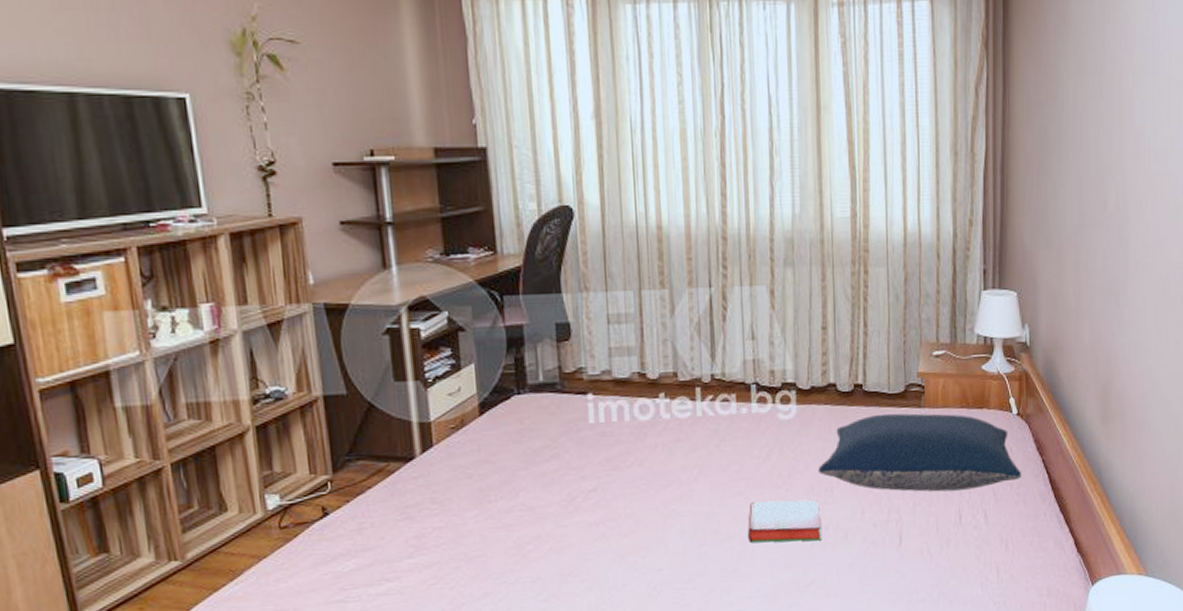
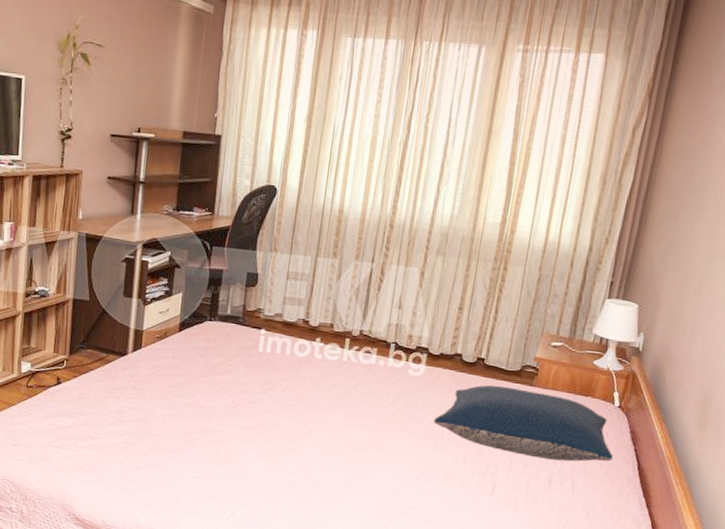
hardback book: present [748,499,822,542] -> none [366,434,429,477]

